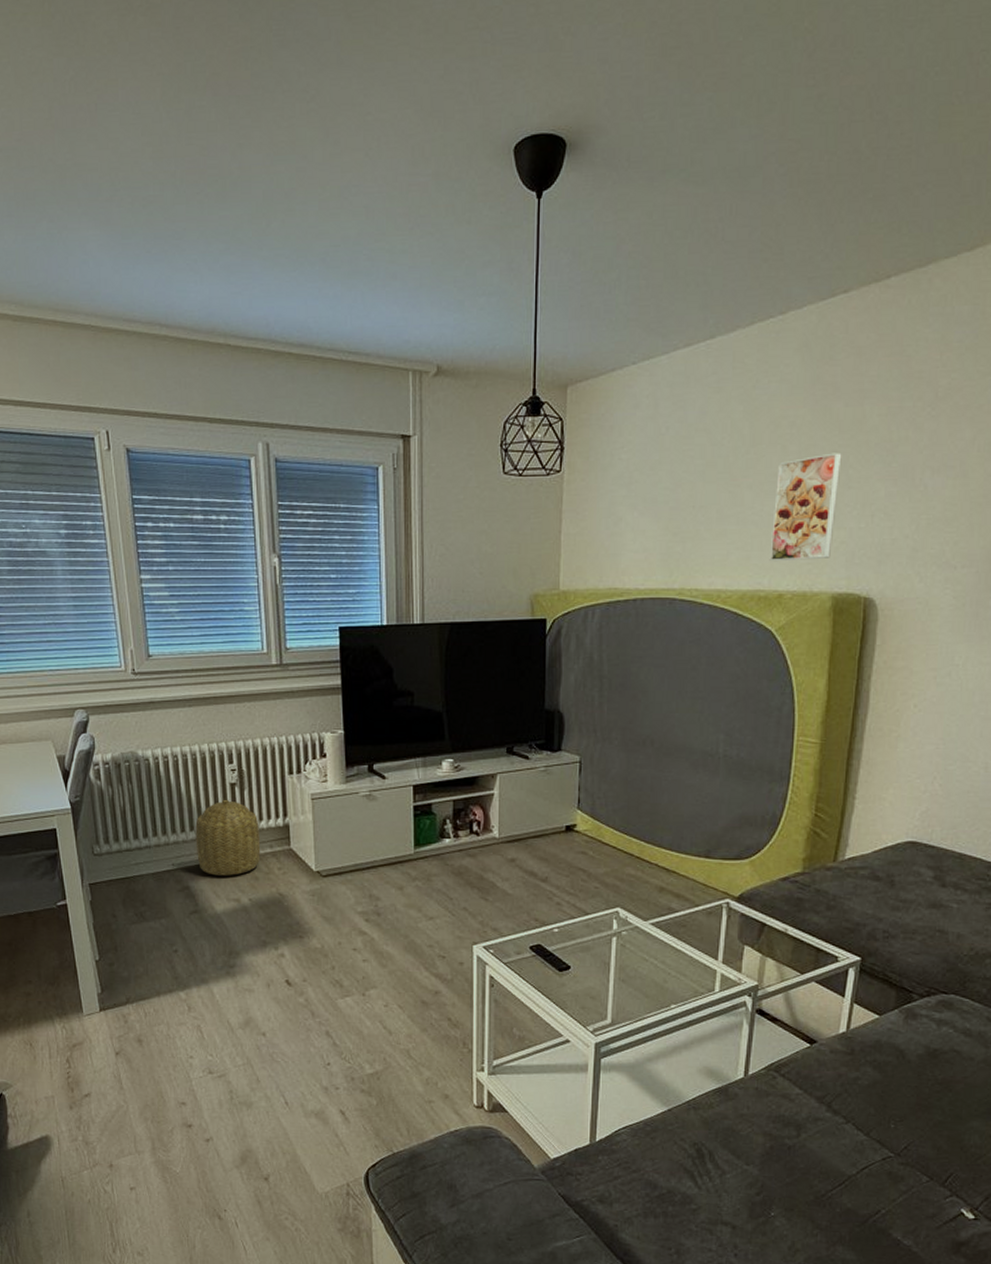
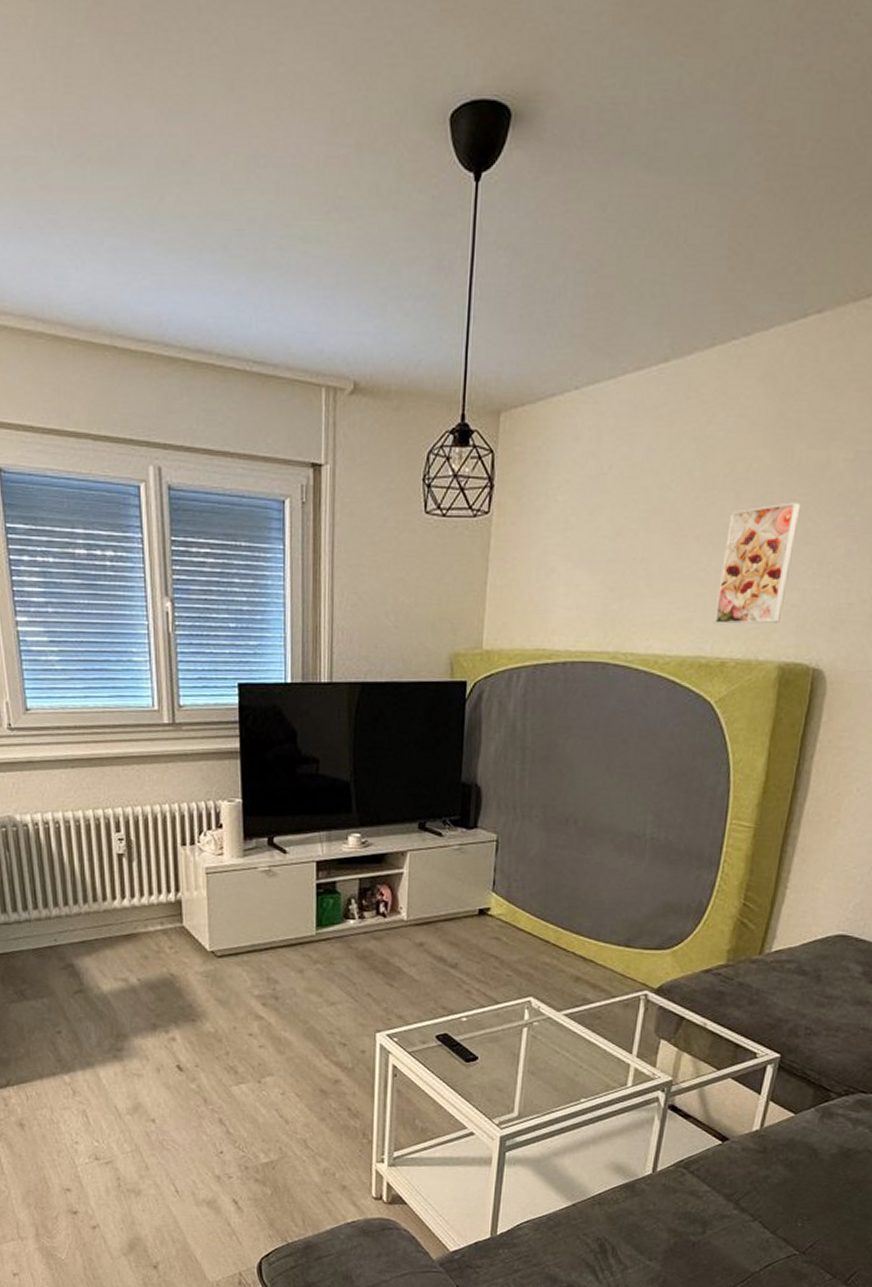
basket: present [195,799,261,876] -> none [79,871,151,954]

